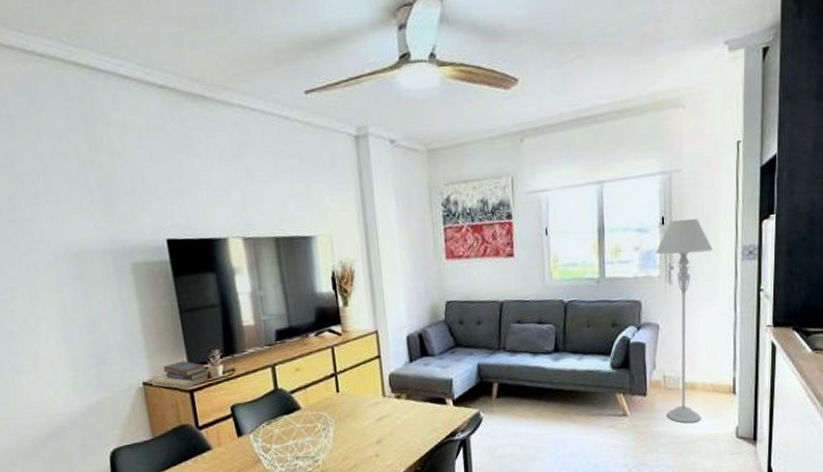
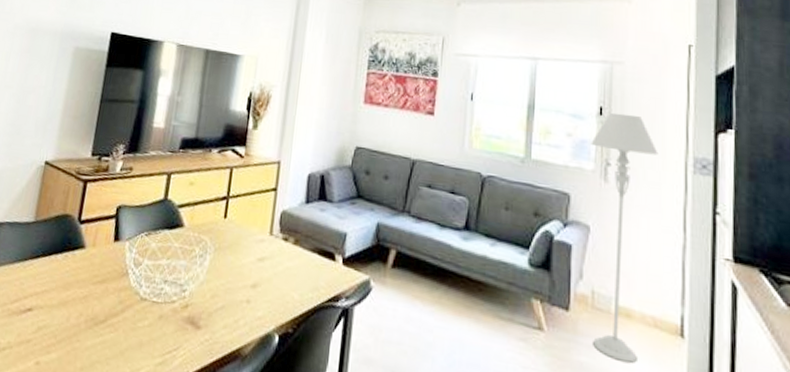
books: present [152,361,209,389] -> none [53,148,108,178]

